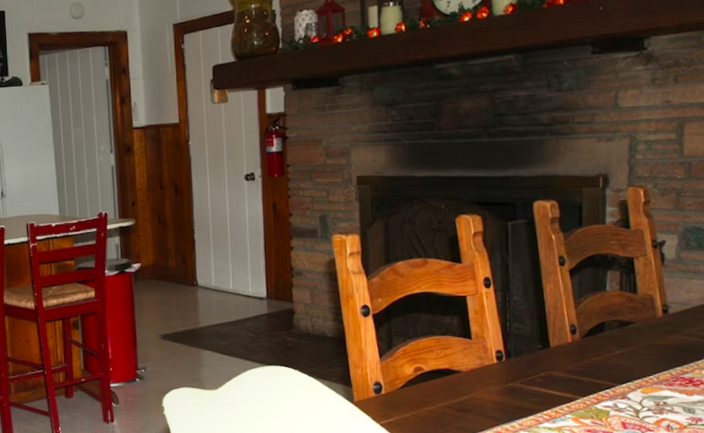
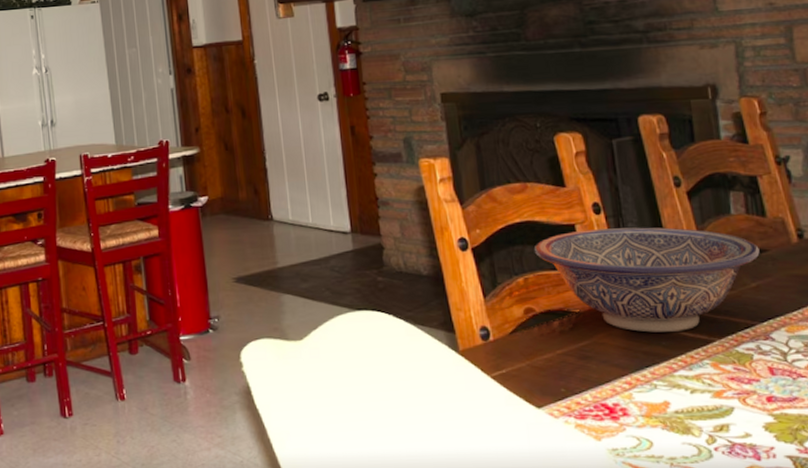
decorative bowl: none [428,300,627,390] -> present [533,227,760,333]

